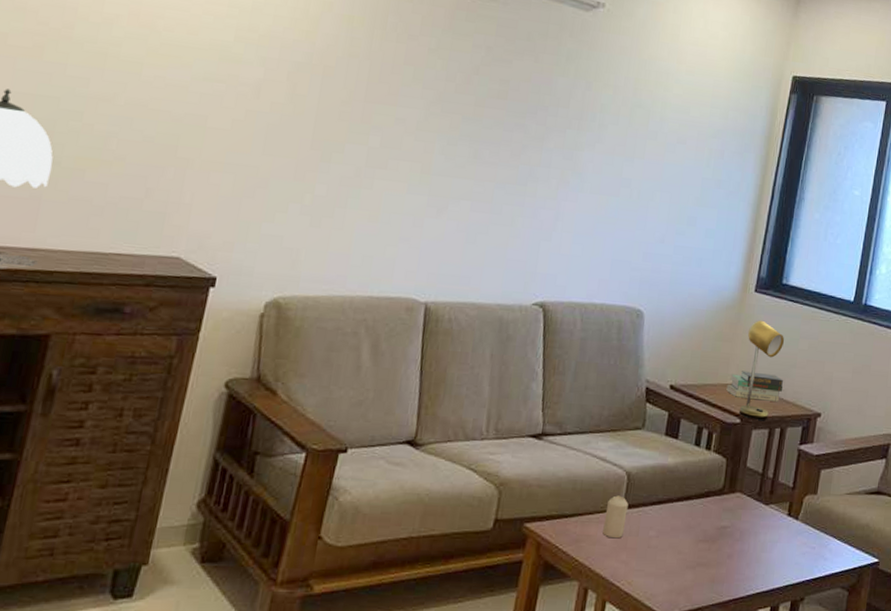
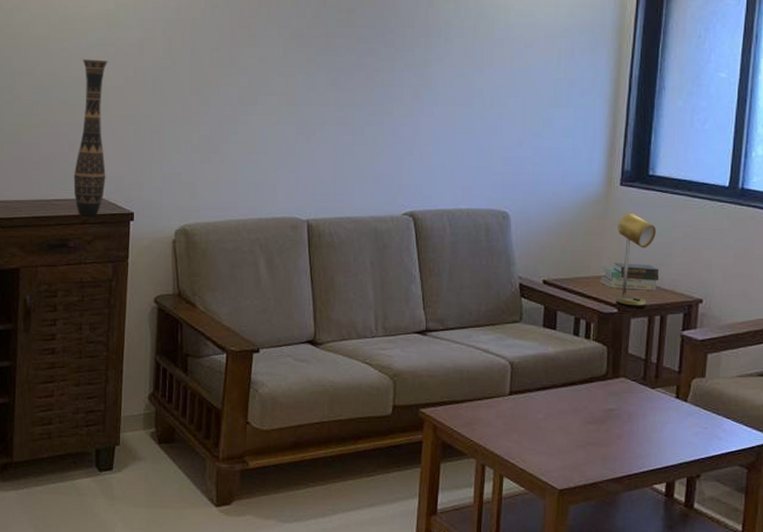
decorative vase: none [142,93,214,278] -> present [73,59,108,216]
candle: present [603,495,629,539] -> none [493,383,514,421]

